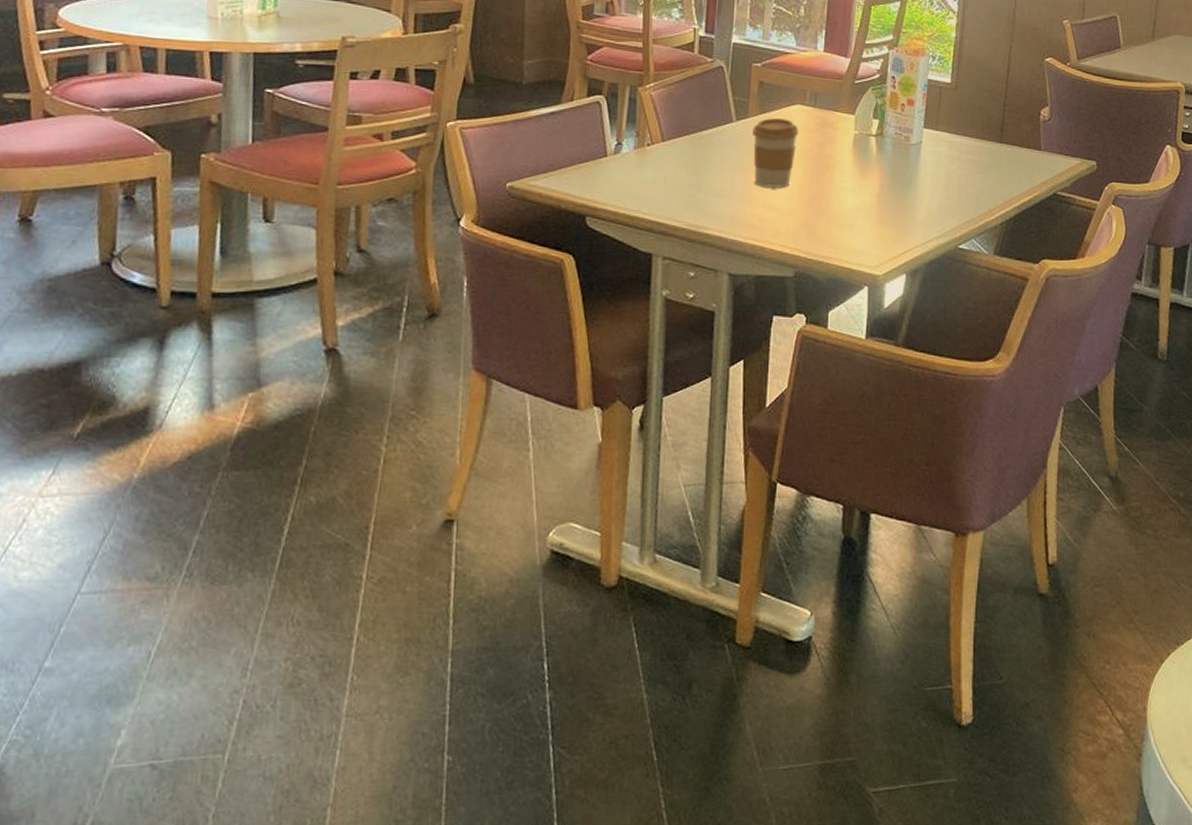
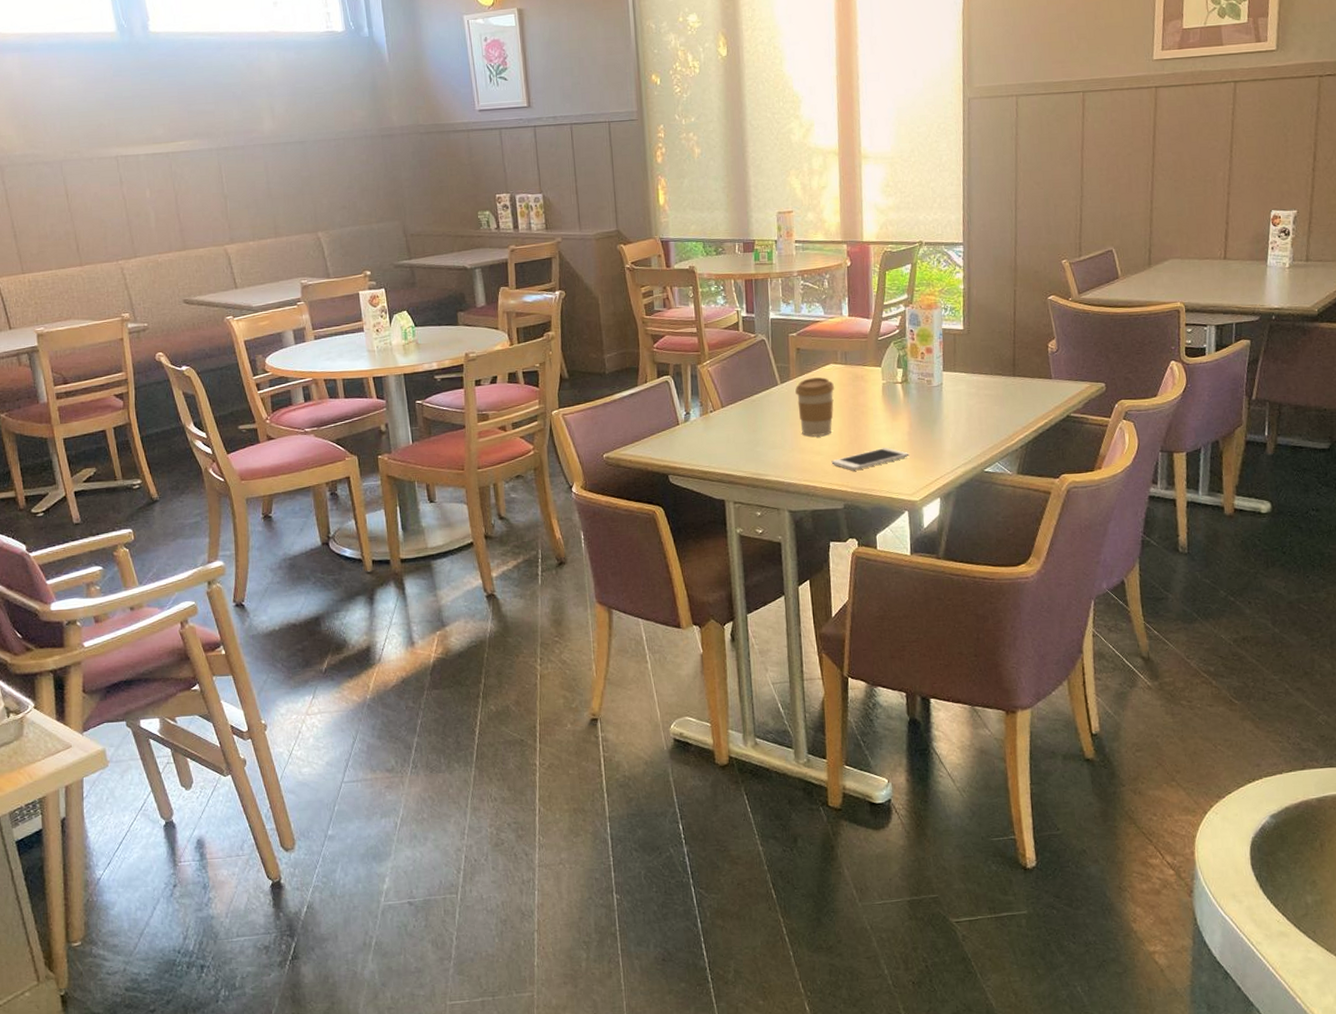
cell phone: none [785,209,876,232] -> present [831,448,909,470]

